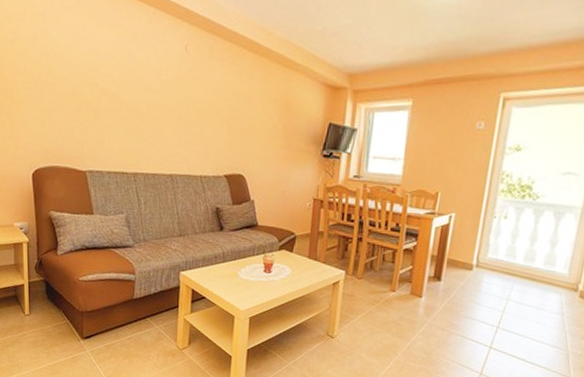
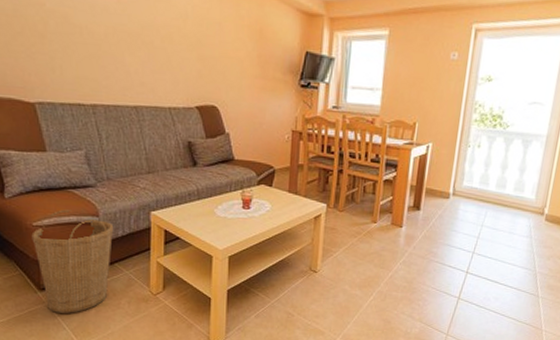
basket: none [78,267,148,362] -> present [31,209,114,313]

